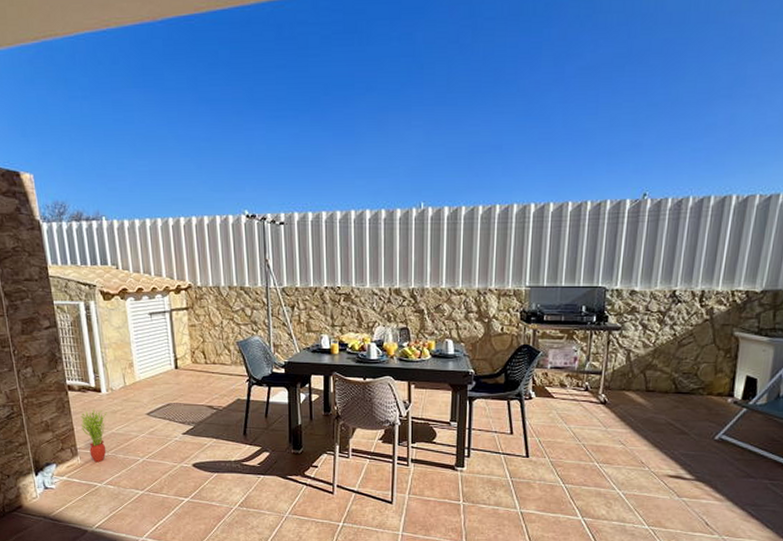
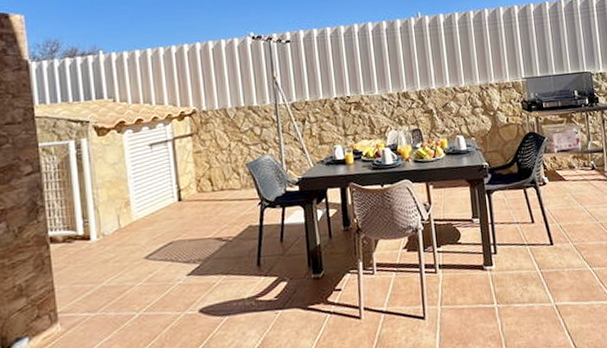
potted plant: present [80,409,107,462] -> none [63,261,97,326]

